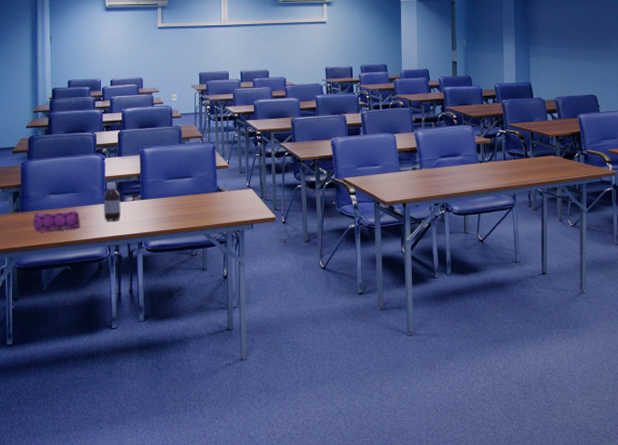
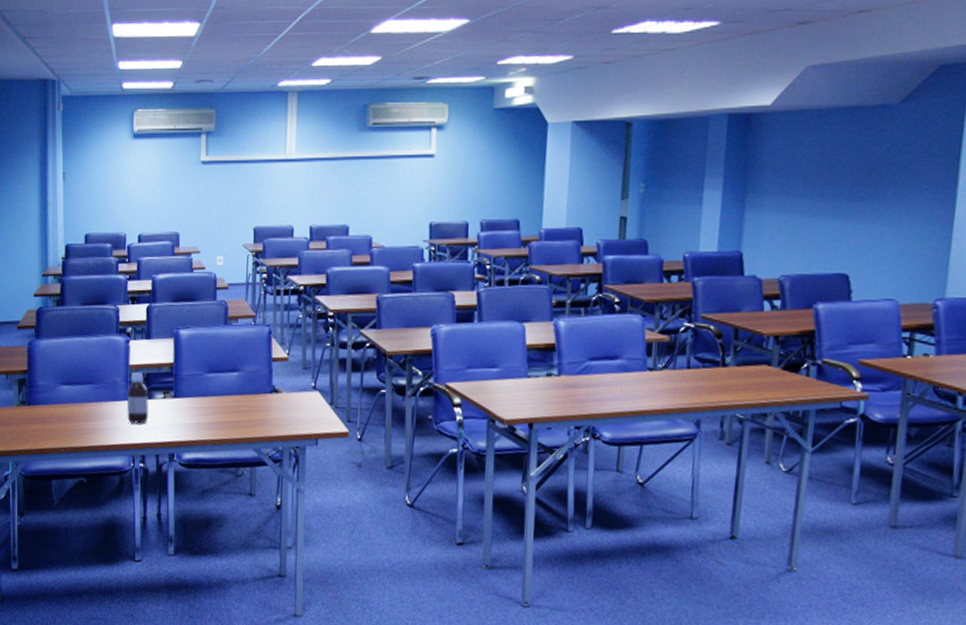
pencil case: present [33,209,80,231] -> none [41,405,98,432]

